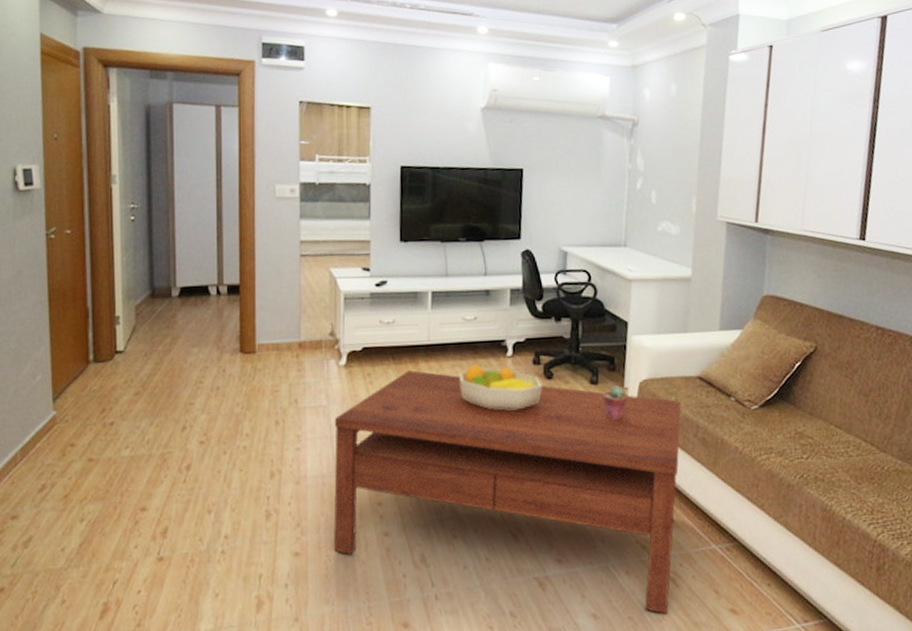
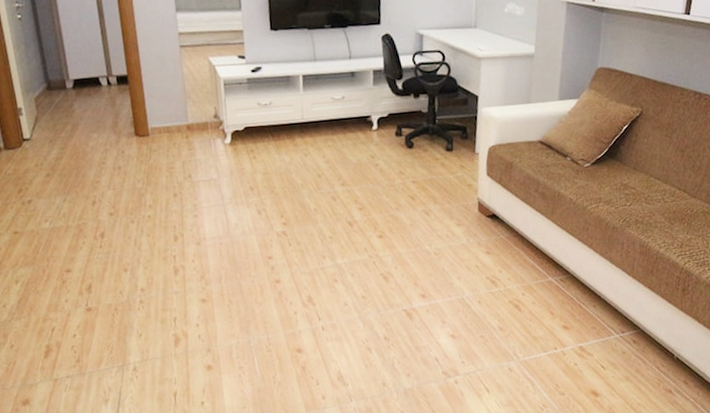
coffee table: present [334,370,681,613] -> none [225,145,525,332]
fruit bowl: present [459,364,543,412] -> none [331,137,405,177]
potted succulent: present [602,385,629,421] -> none [457,151,479,181]

